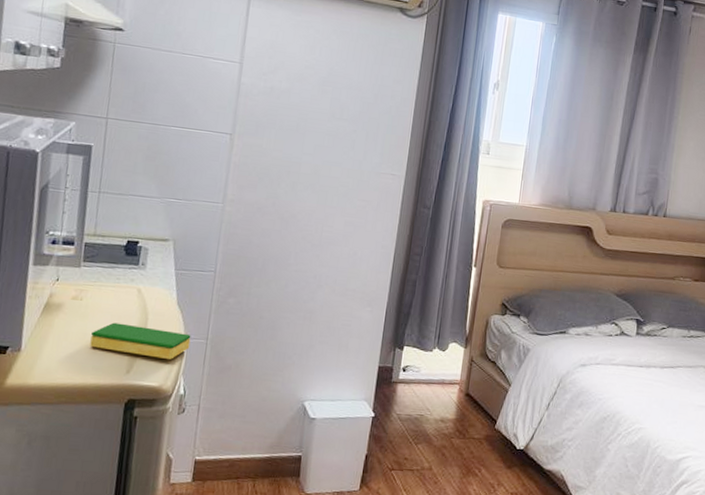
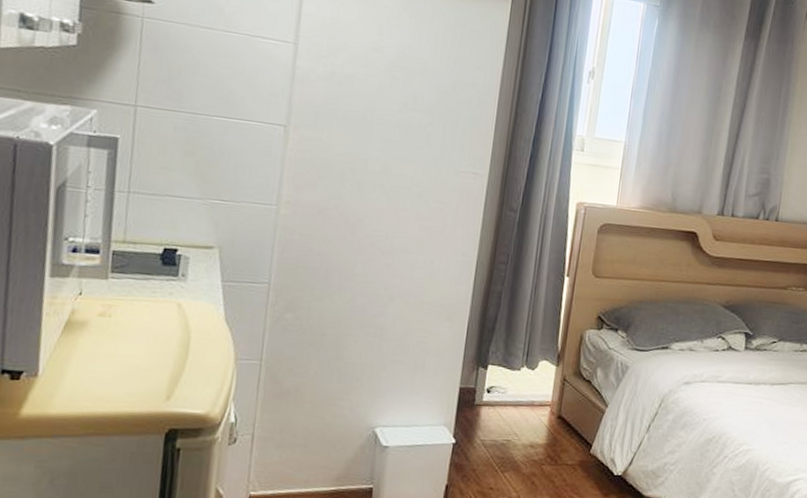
dish sponge: present [90,322,191,359] -> none [121,342,242,383]

